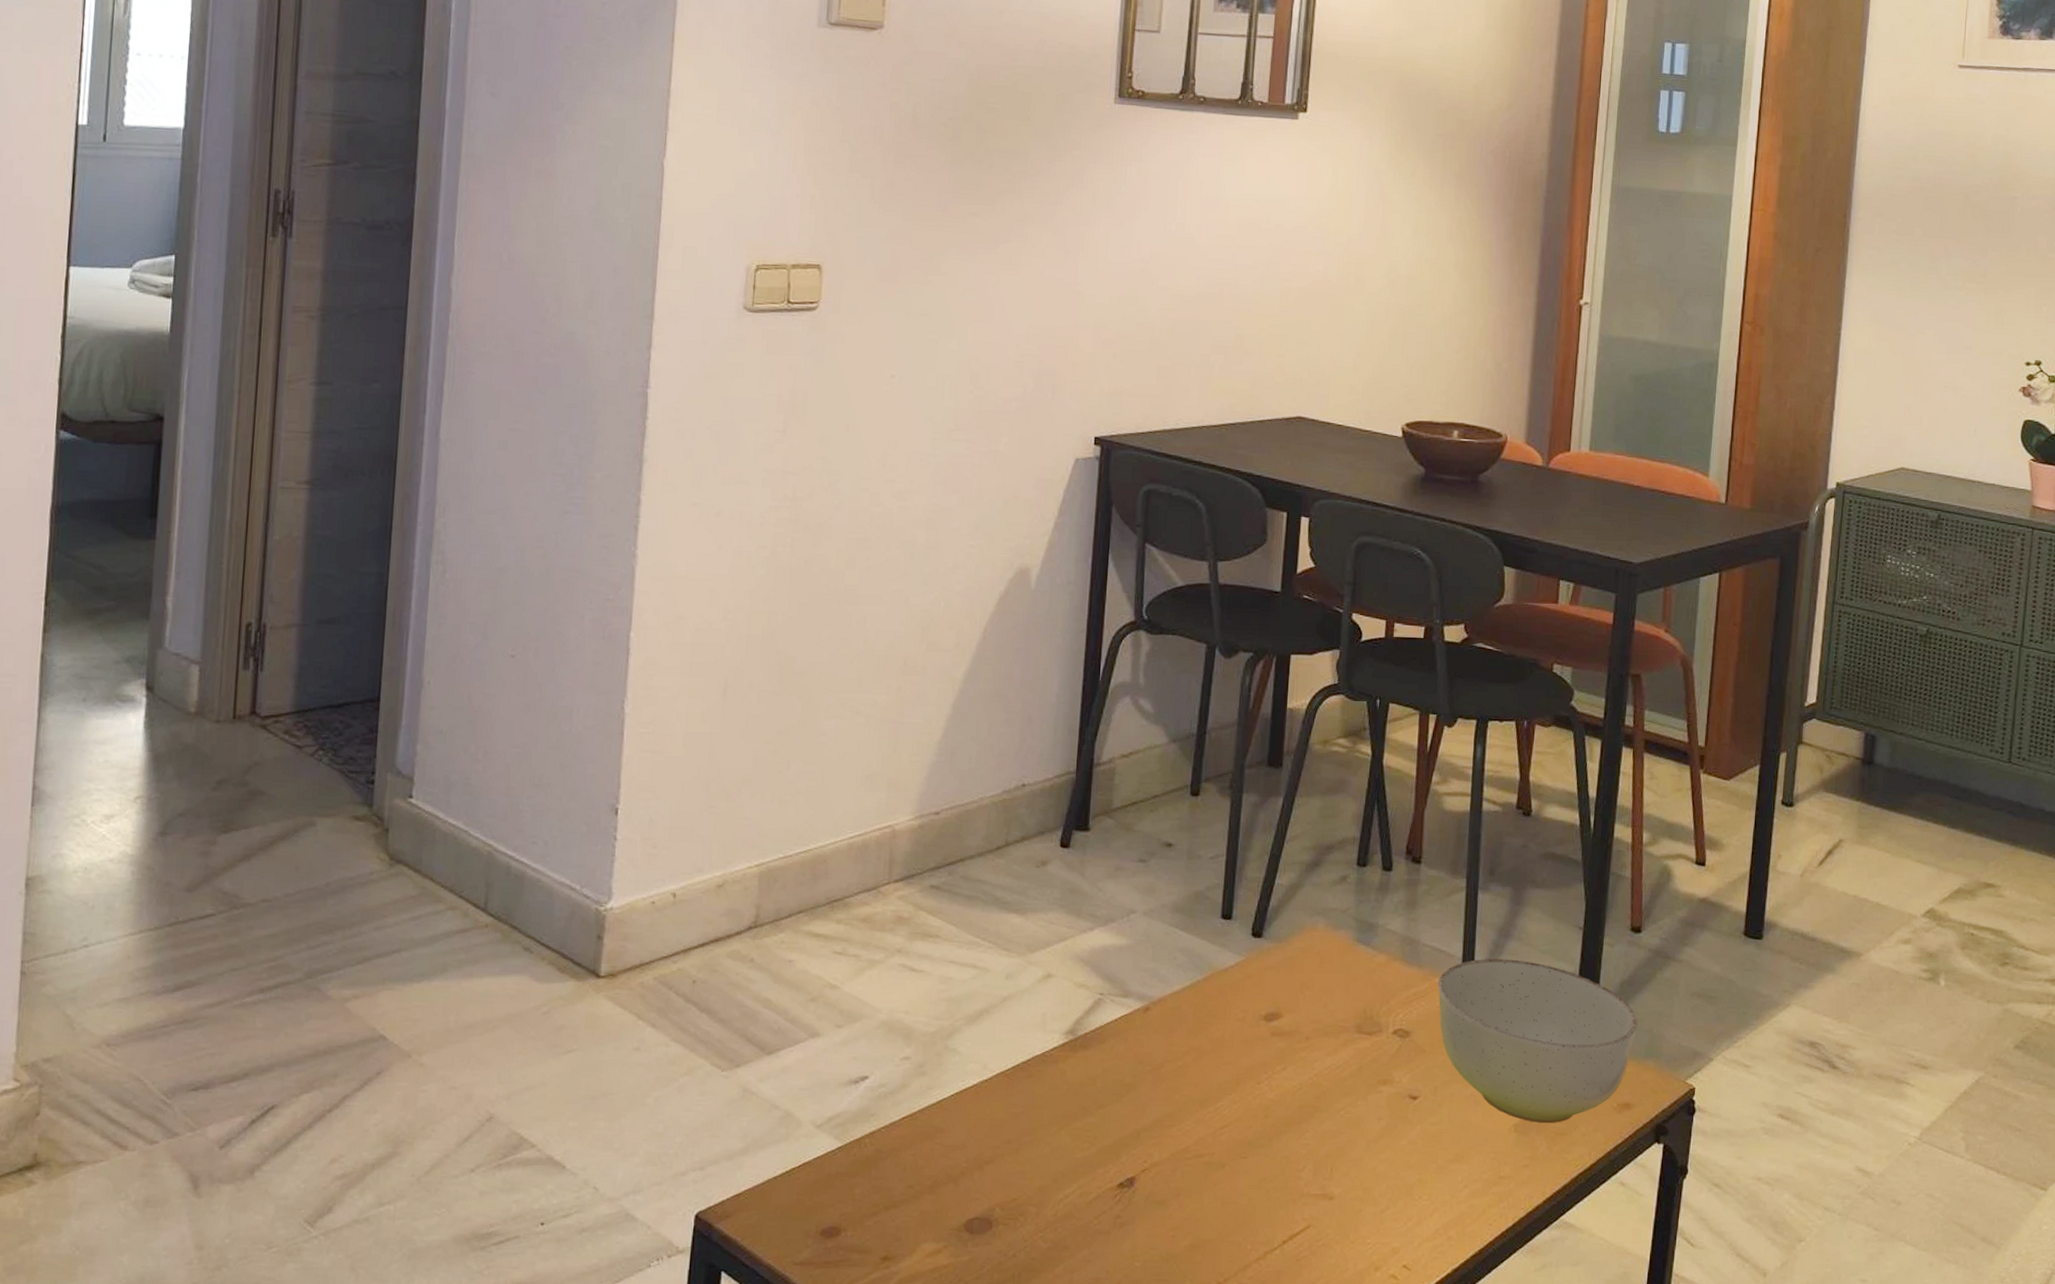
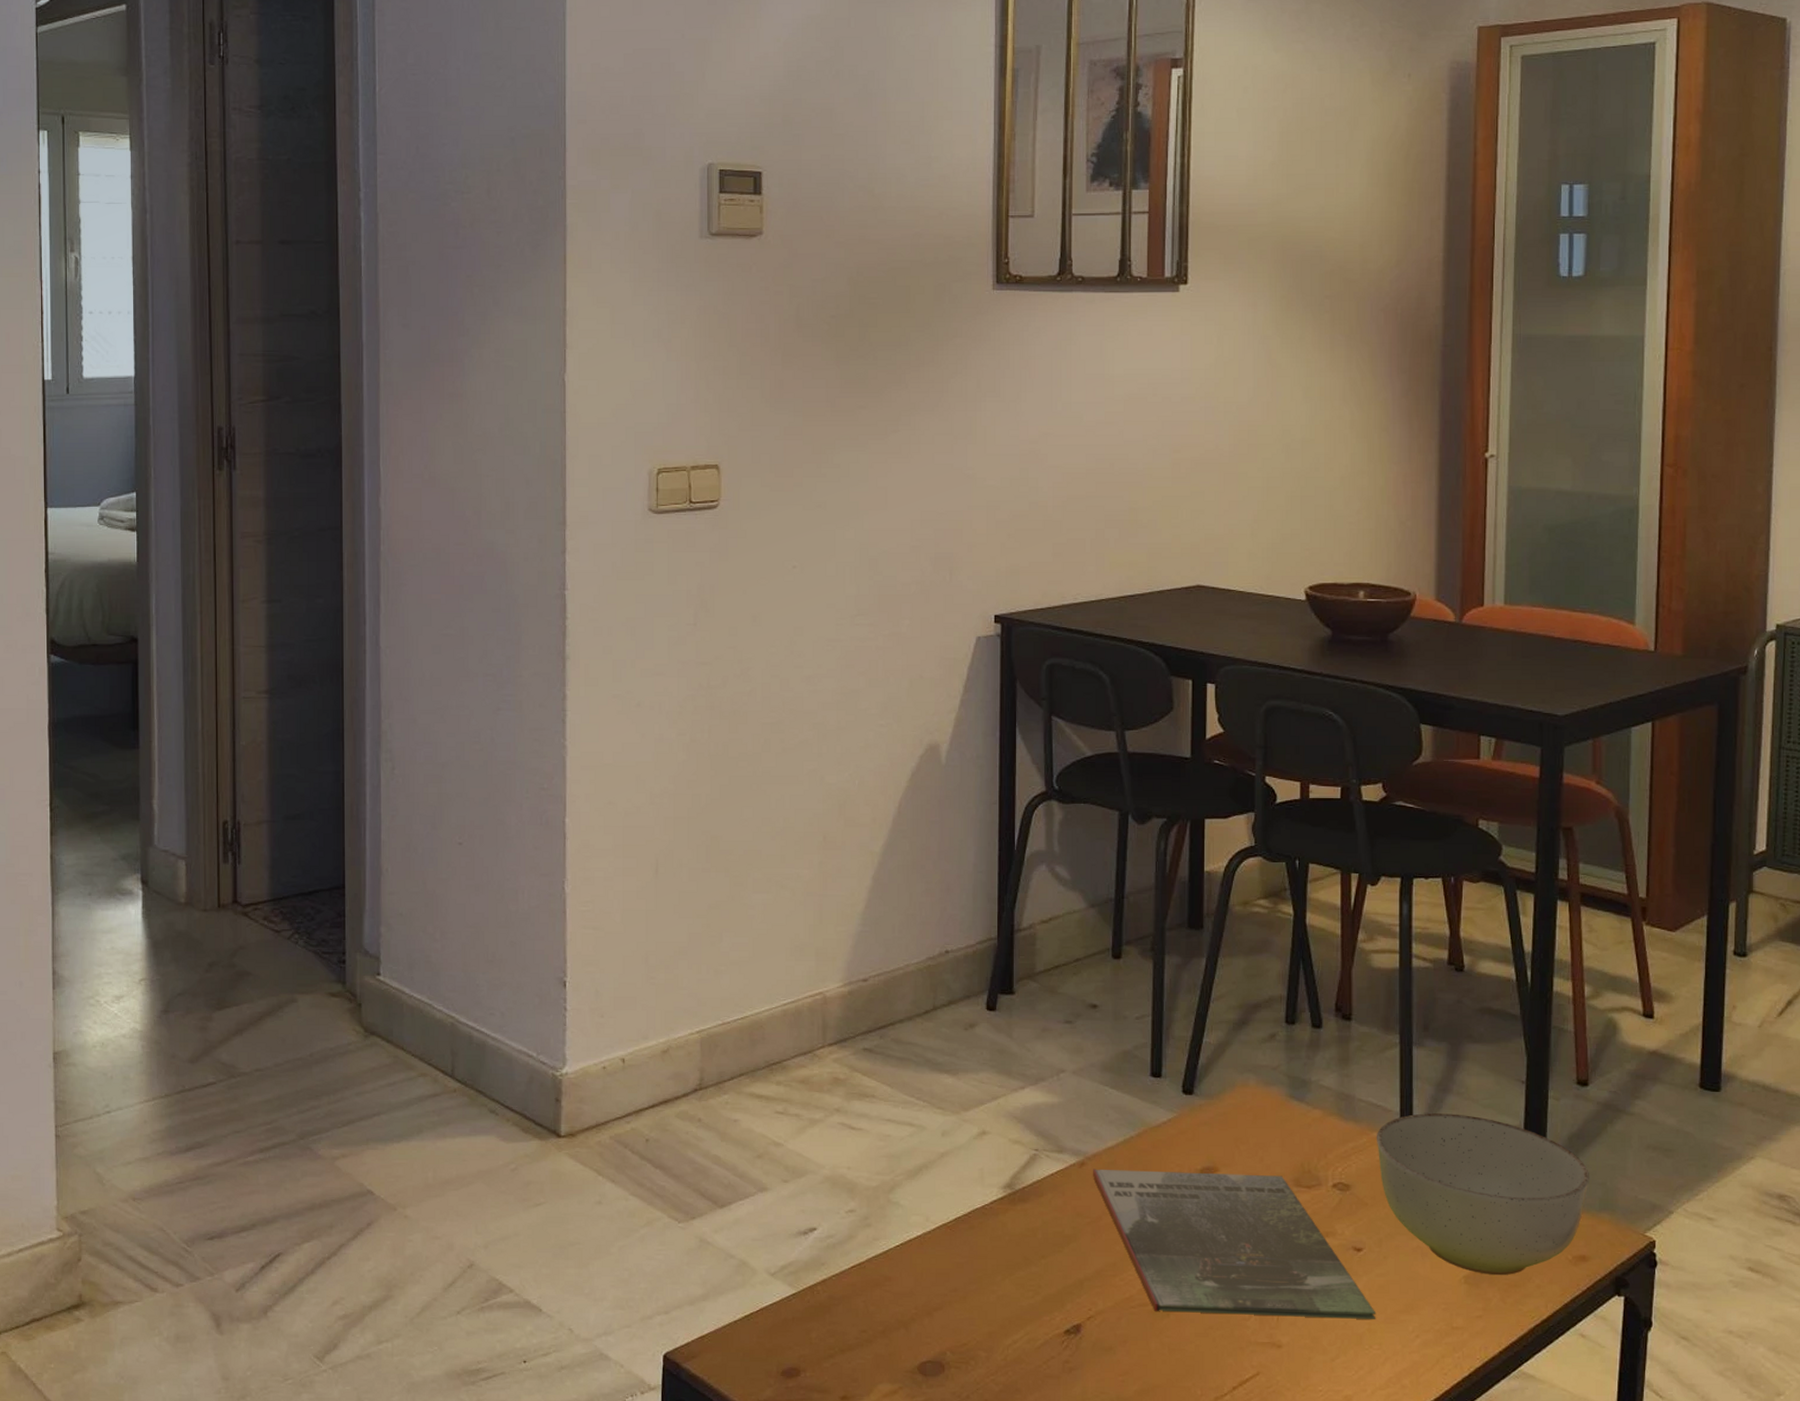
magazine: none [1157,1014,1428,1169] -> present [1093,1168,1376,1319]

